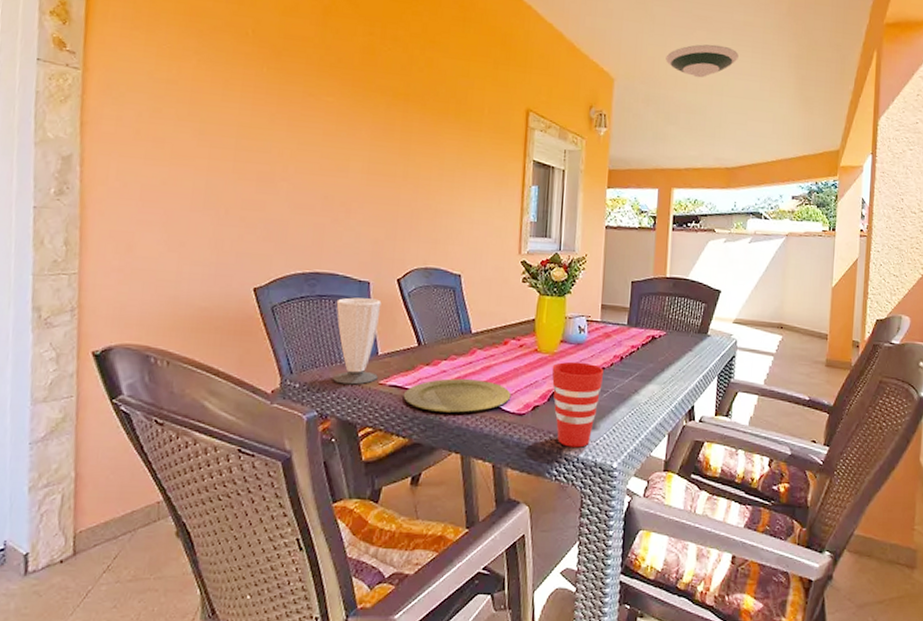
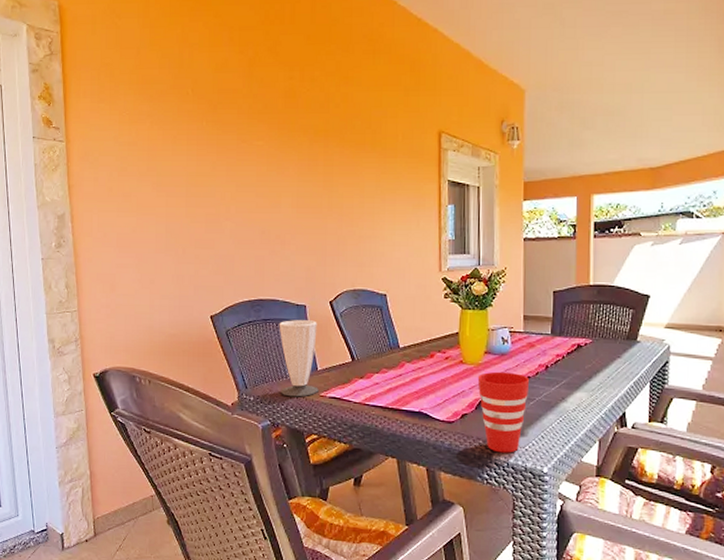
plate: present [403,378,511,413] -> none [342,390,440,421]
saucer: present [665,44,739,78] -> none [578,39,660,77]

